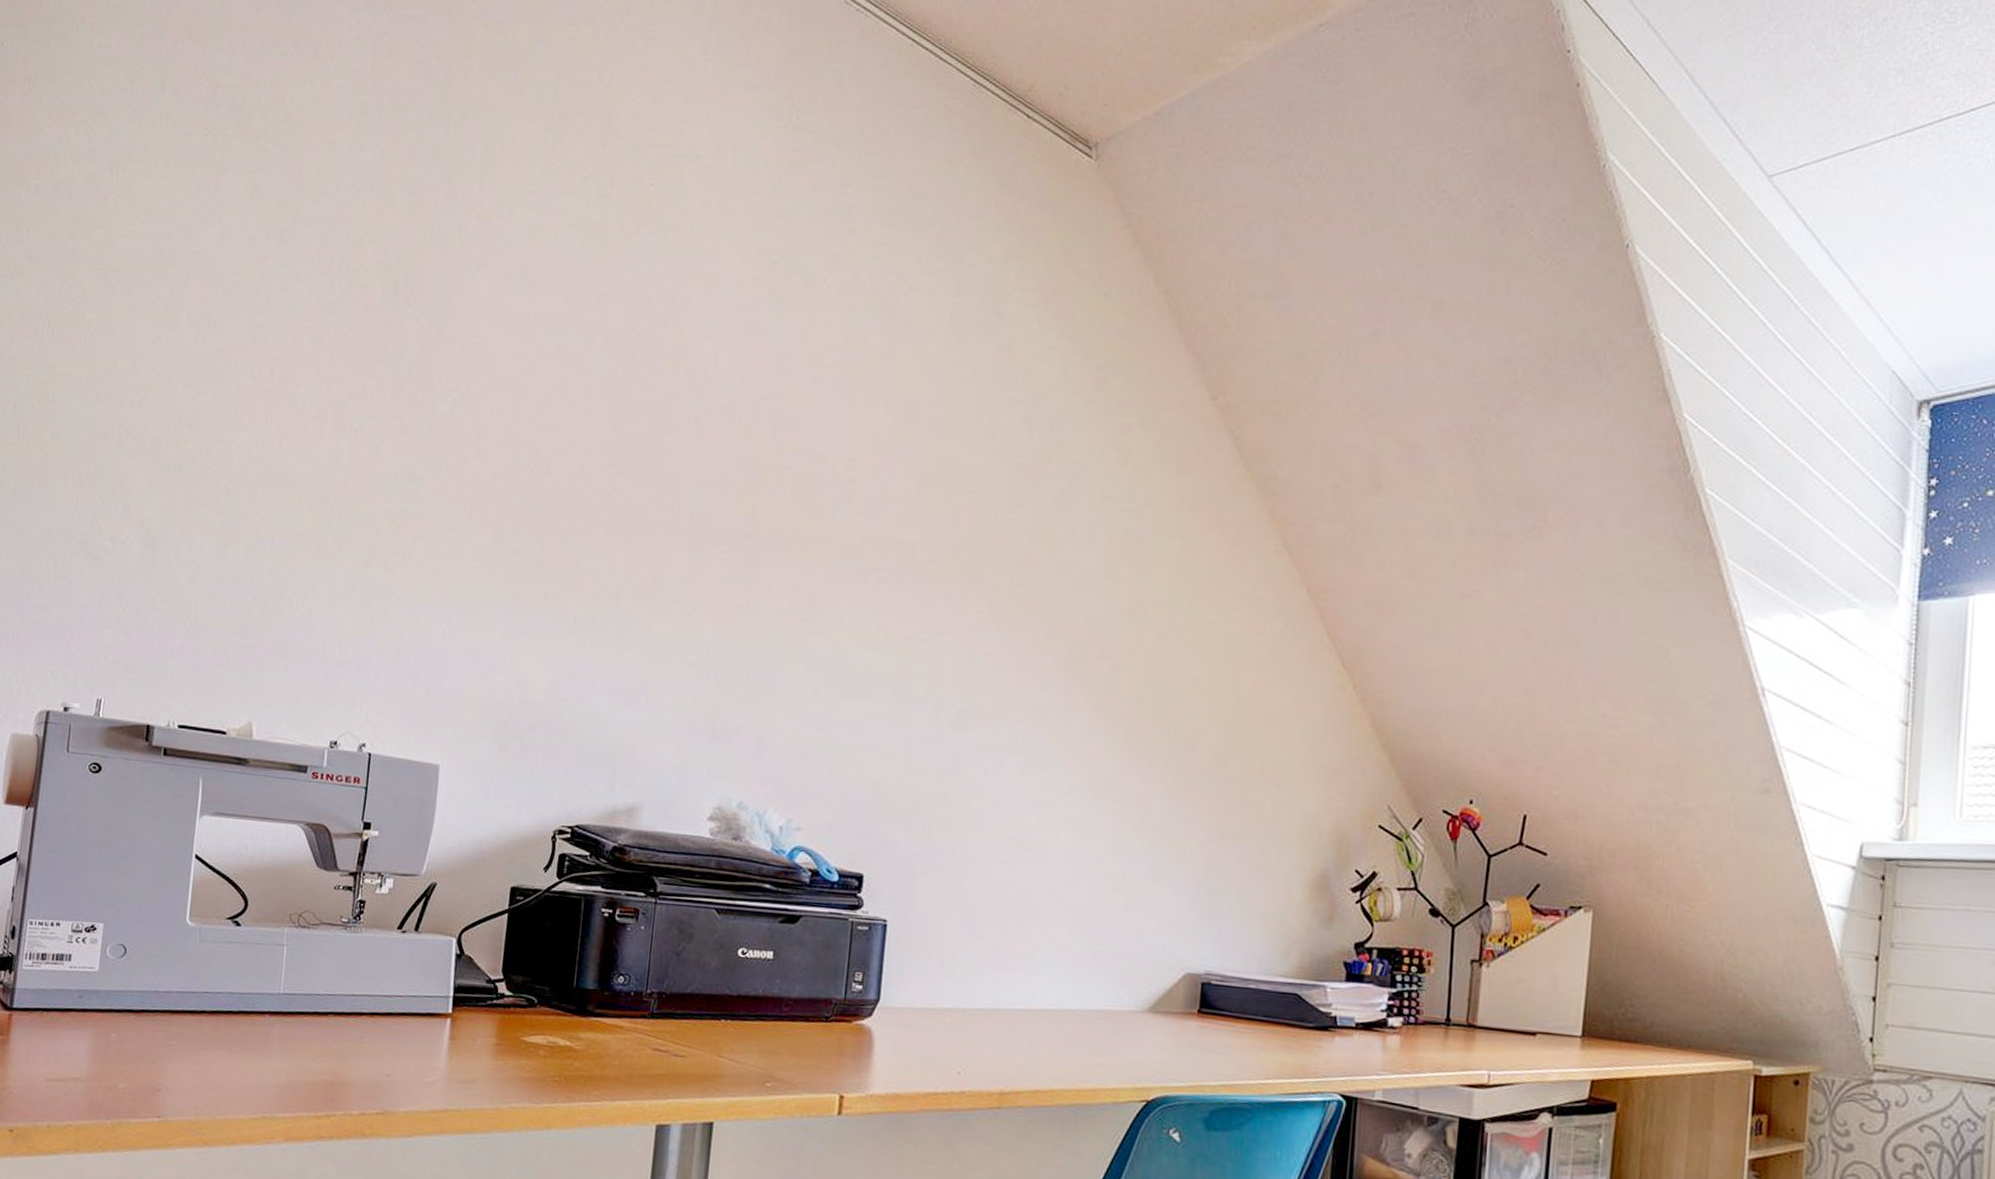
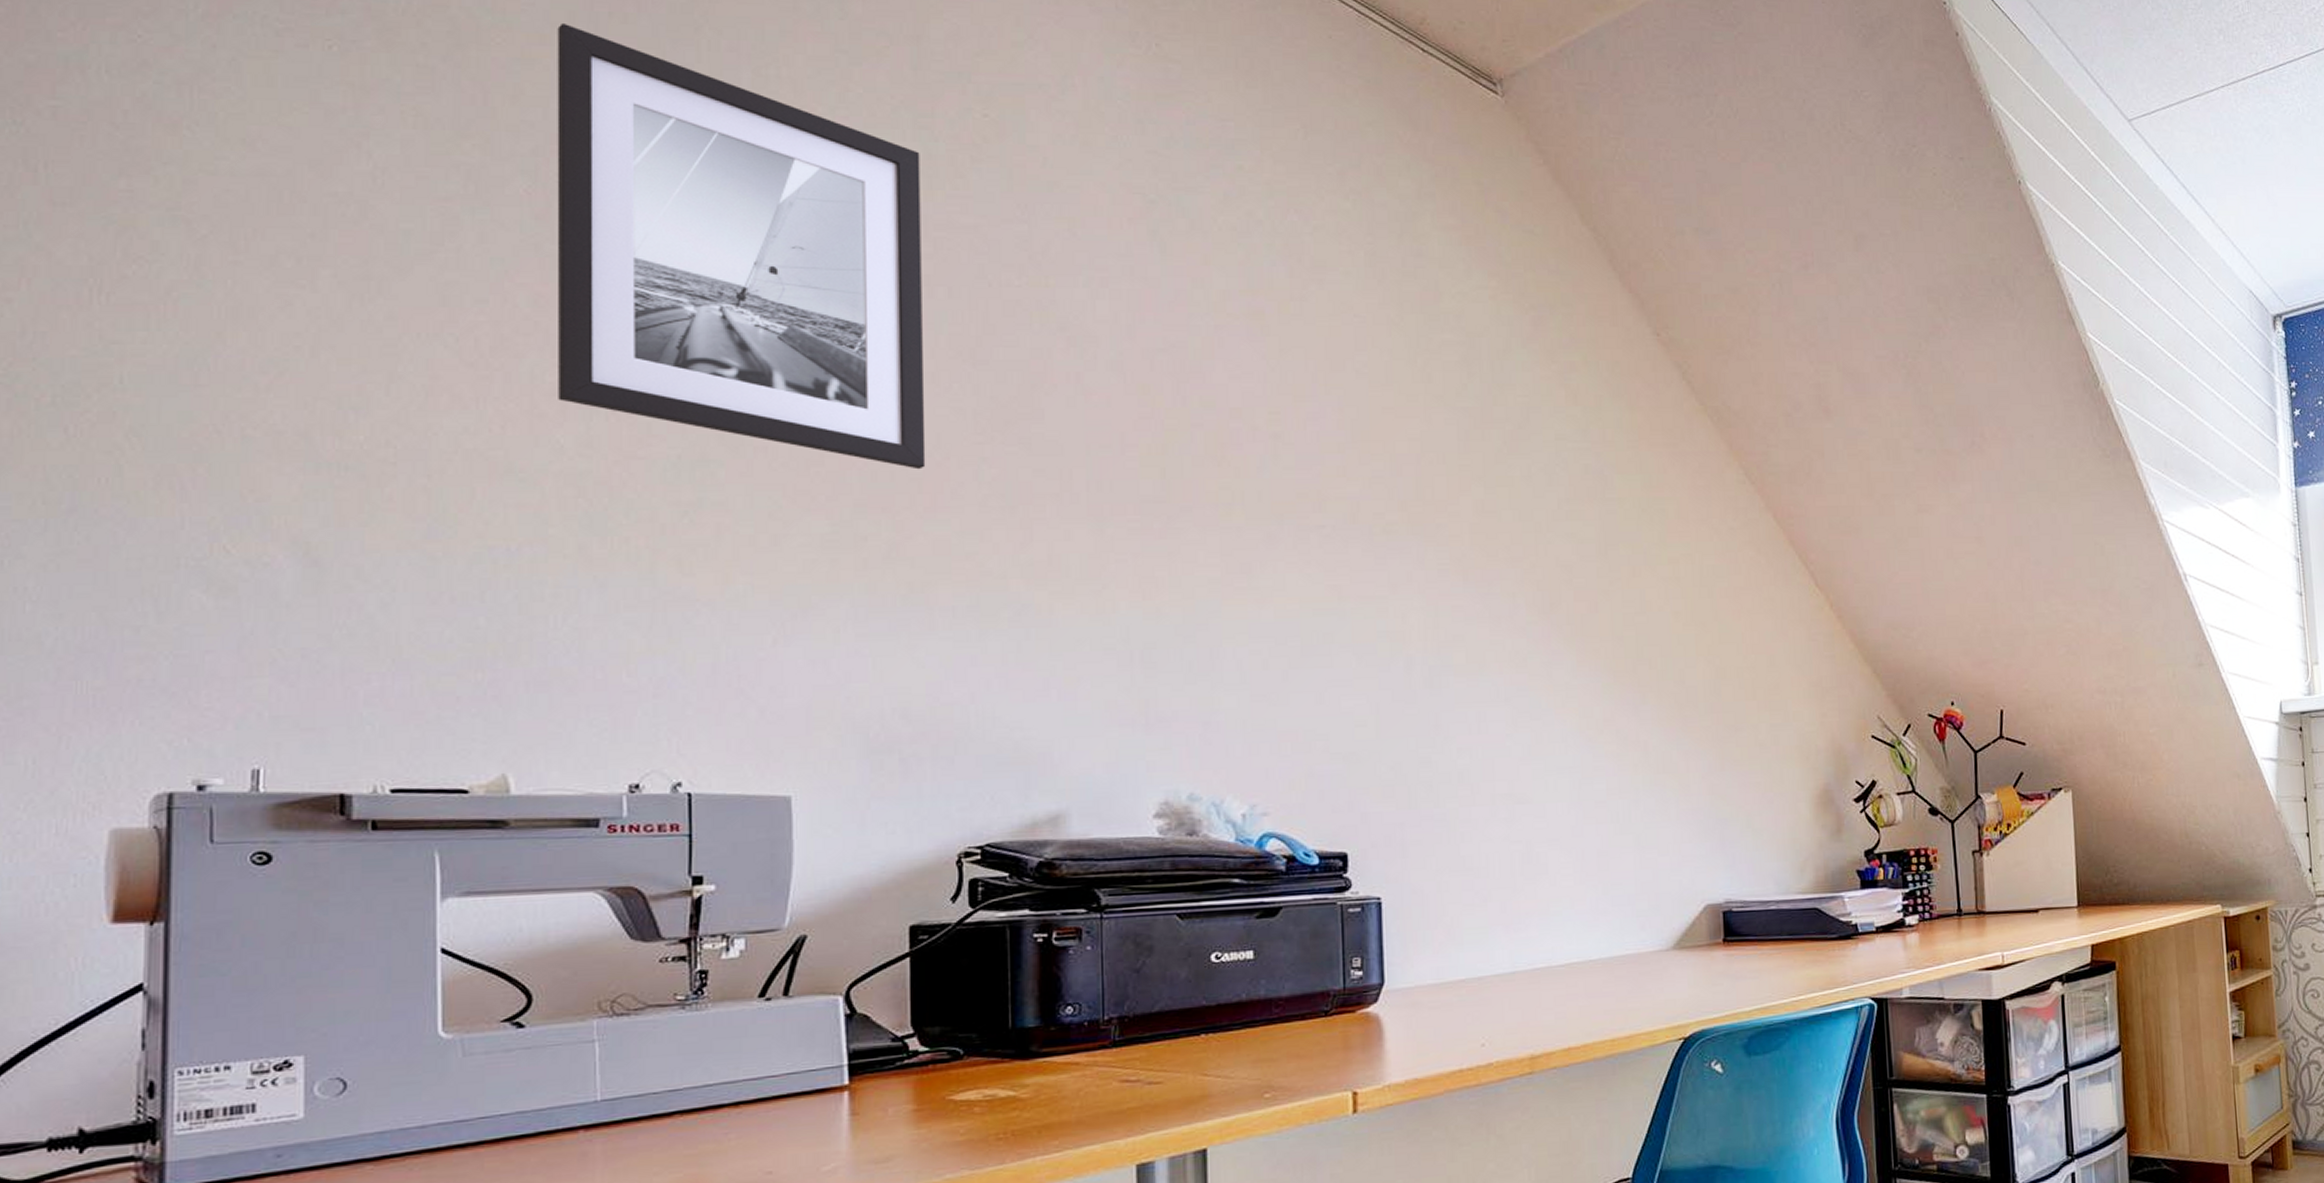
wall art: none [319,110,598,495] -> present [557,22,926,470]

